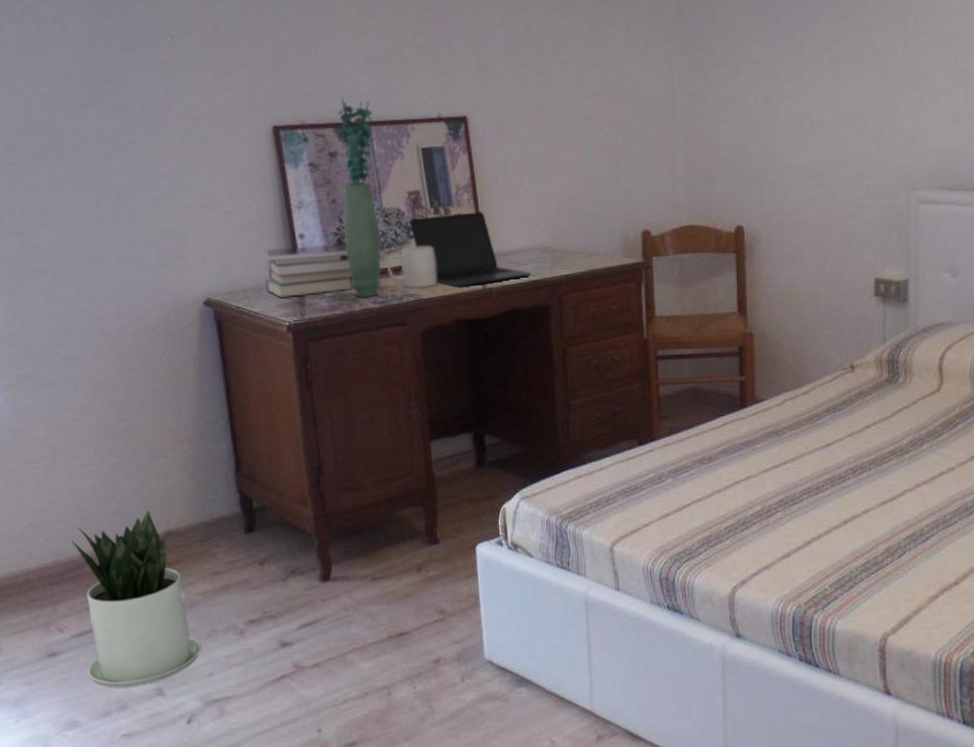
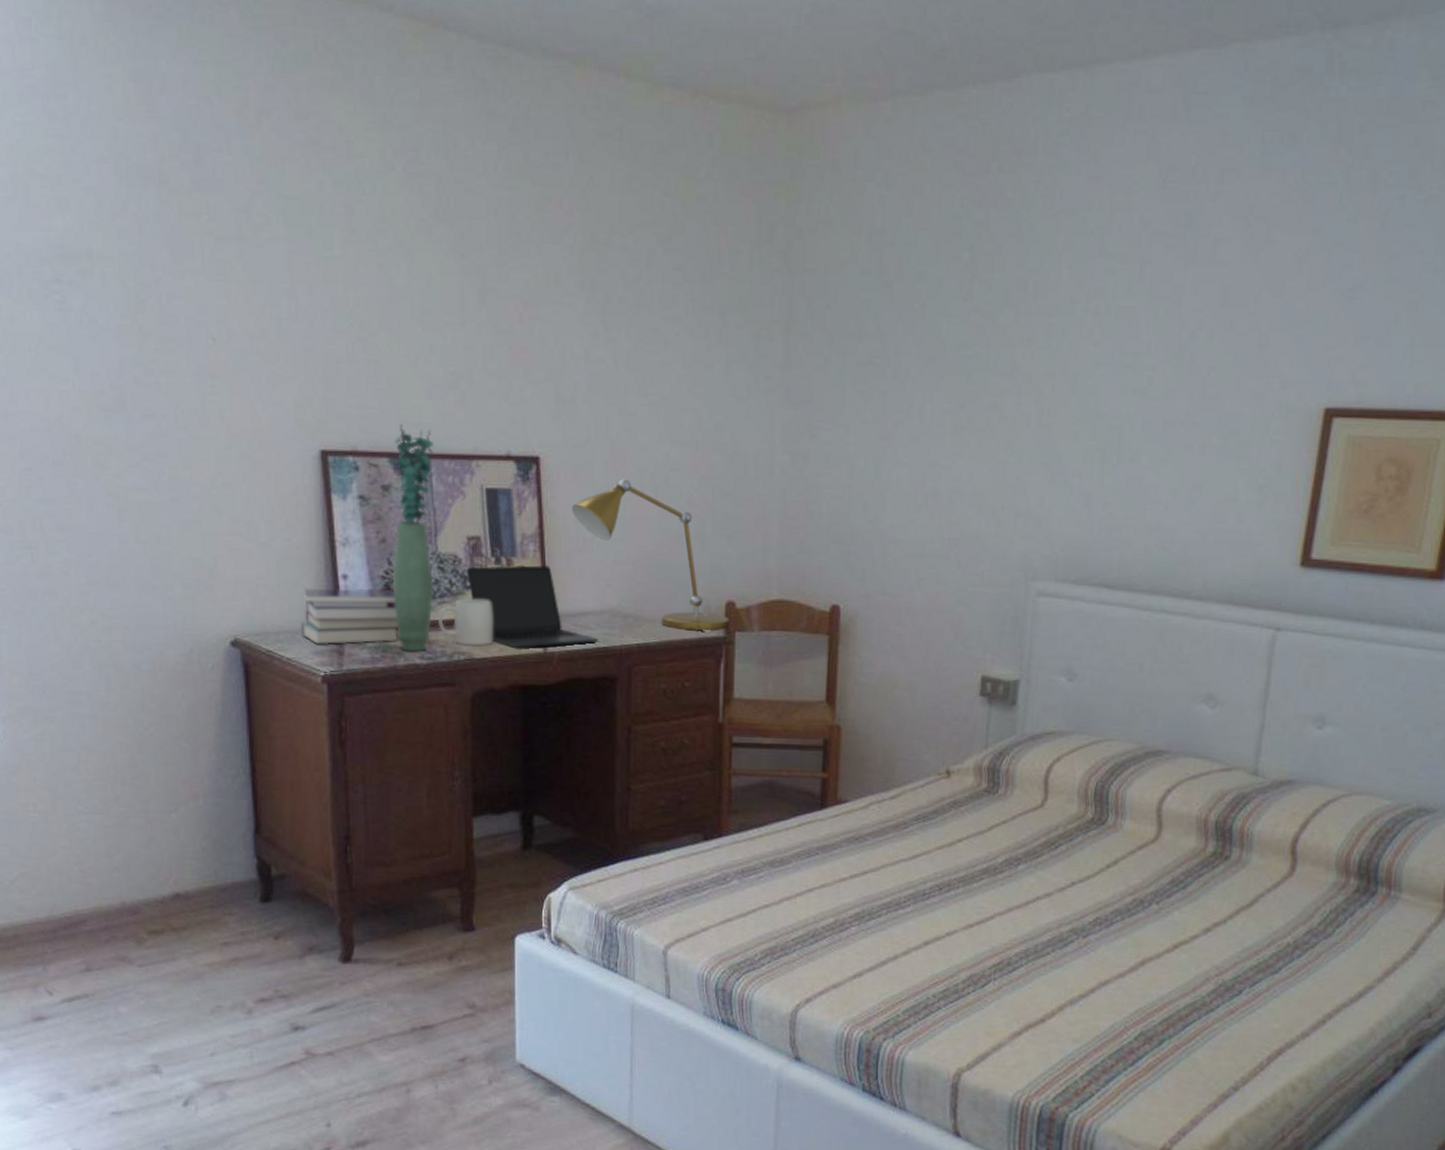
planter: present [71,510,202,687] -> none [67,869,205,1061]
desk lamp: none [498,130,646,260] -> present [571,479,729,631]

